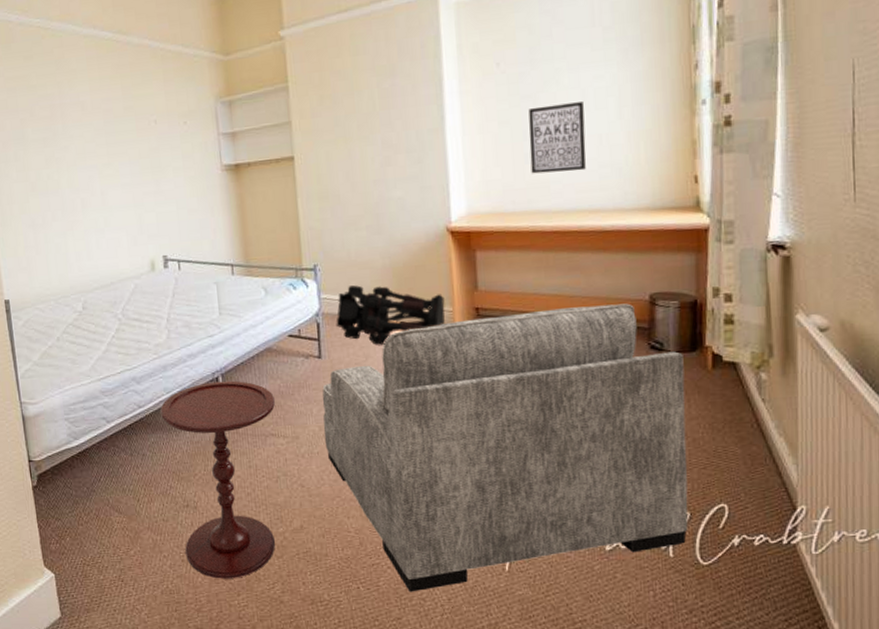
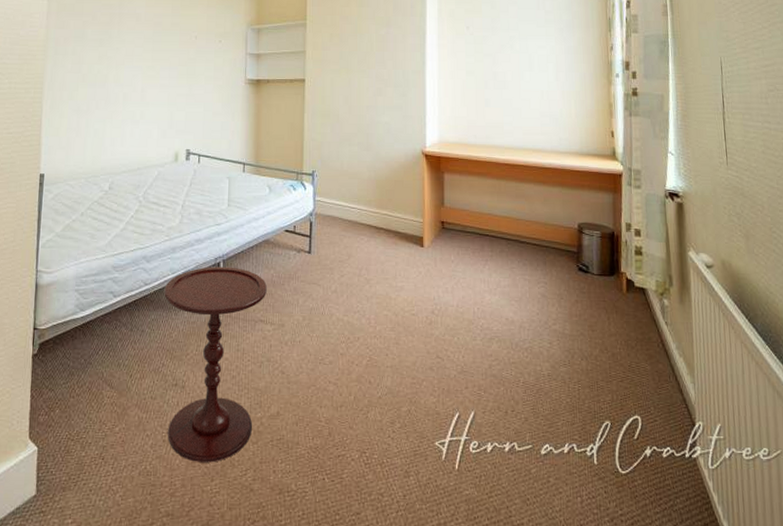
armchair: present [322,303,688,592] -> none [306,228,609,487]
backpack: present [336,285,445,345] -> none [326,192,417,246]
wall art: present [528,102,586,174] -> none [489,63,532,117]

